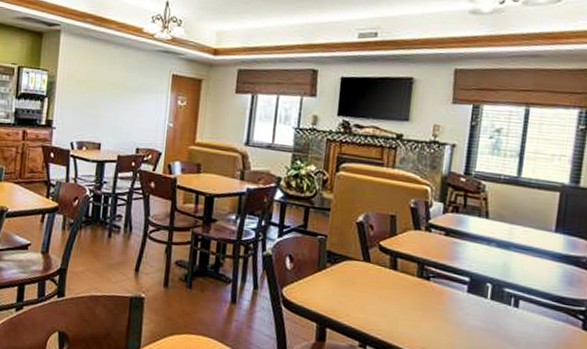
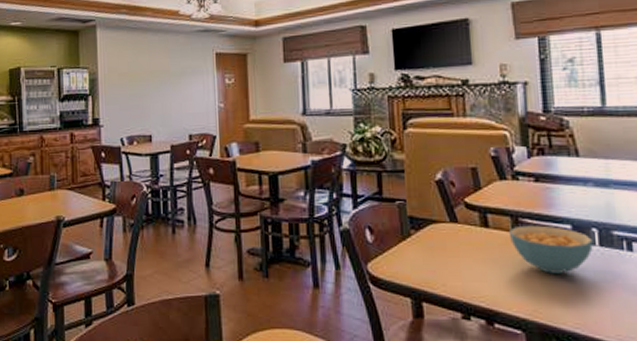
cereal bowl: none [413,272,485,319] -> present [508,225,593,274]

